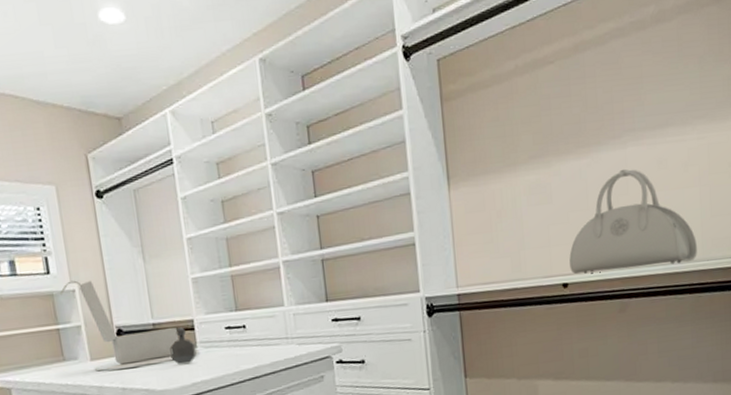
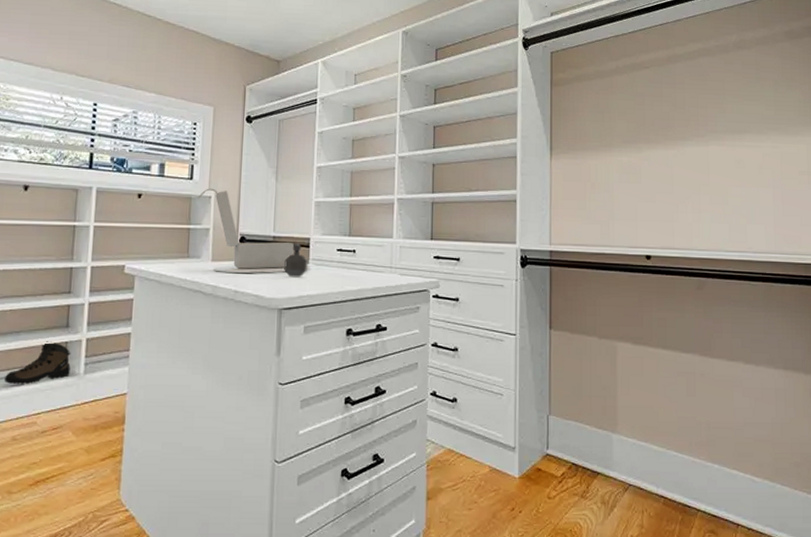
handbag: present [569,169,697,274] -> none [653,163,770,253]

